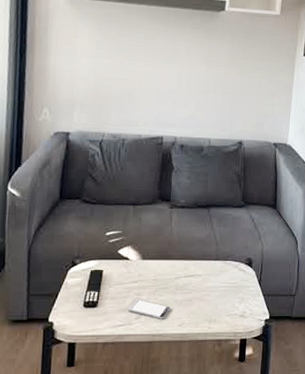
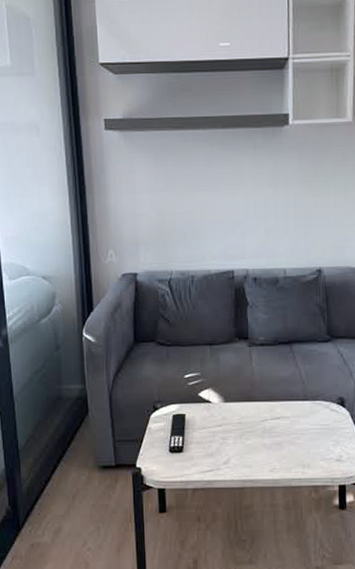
smartphone: present [127,299,171,320] -> none [214,443,259,465]

